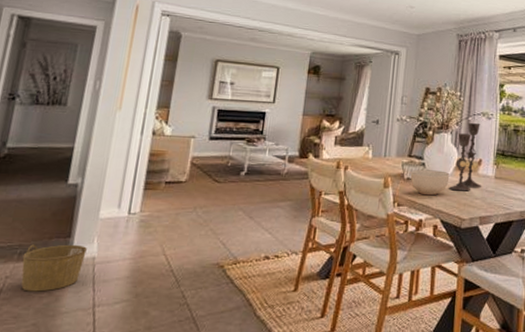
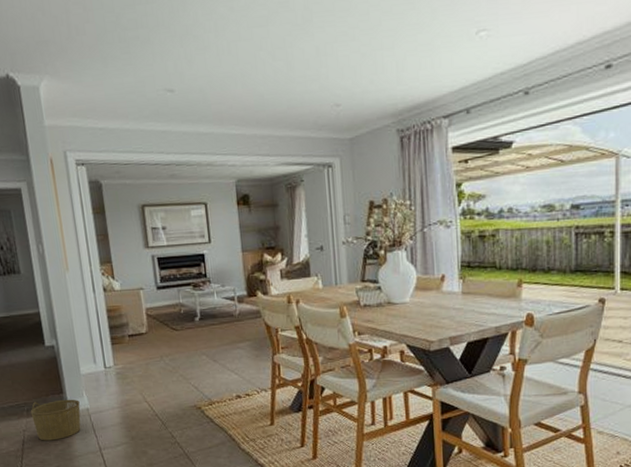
bowl: present [410,169,450,196] -> none [366,292,411,321]
candlestick: present [449,122,482,191] -> none [411,234,449,313]

